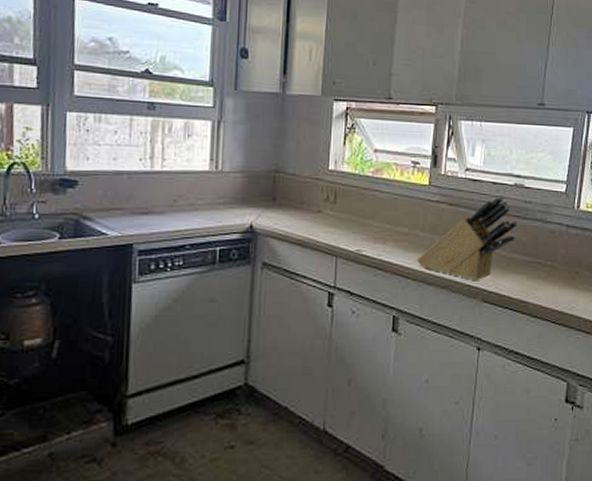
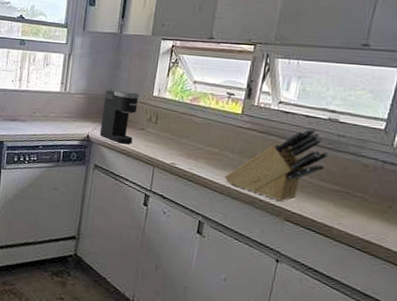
coffee maker: none [266,166,313,232] -> present [99,90,140,144]

